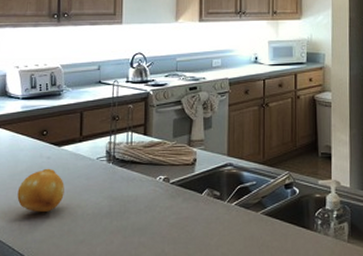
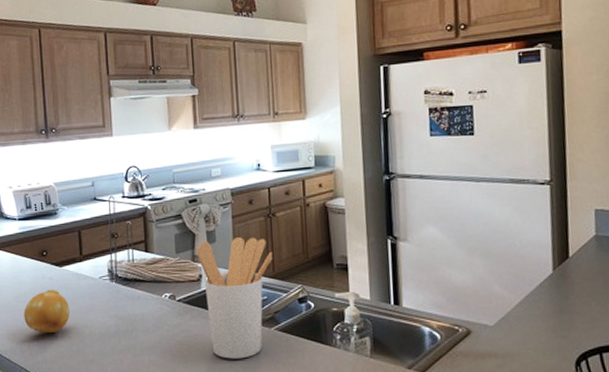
utensil holder: none [193,124,264,242] -> present [196,237,273,359]

